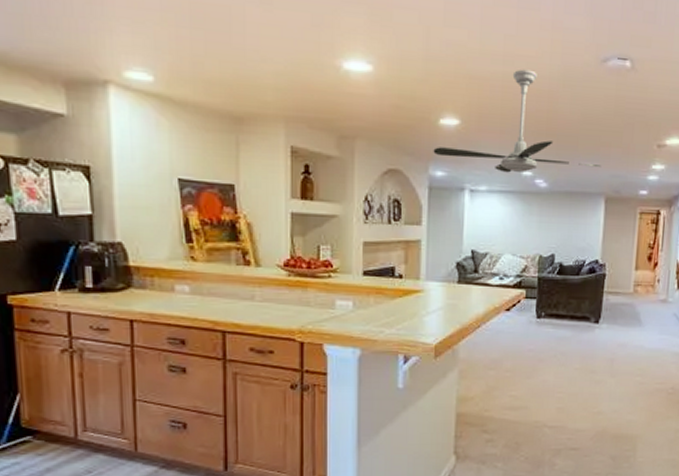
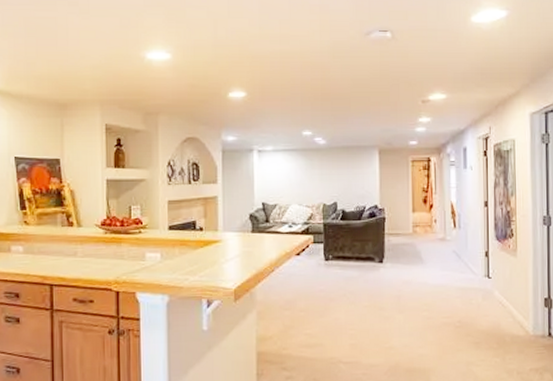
ceiling fan: present [433,69,602,173] -> none [224,46,373,134]

